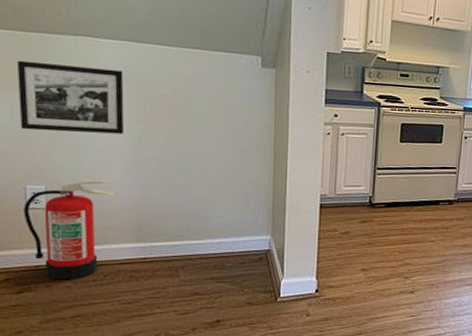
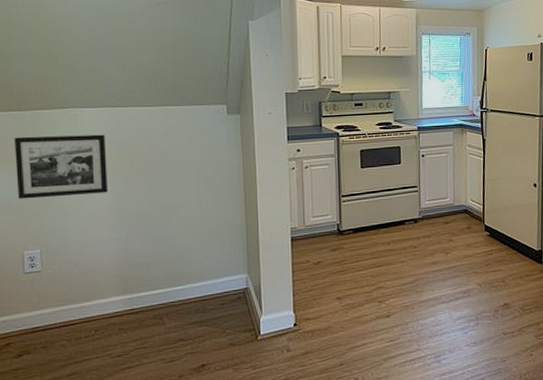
fire extinguisher: present [23,179,114,280] -> none [22,237,101,340]

